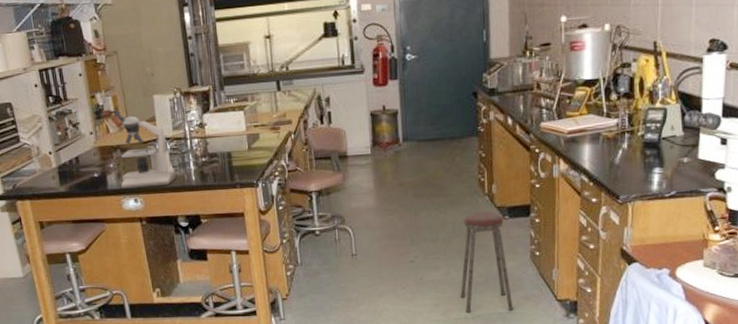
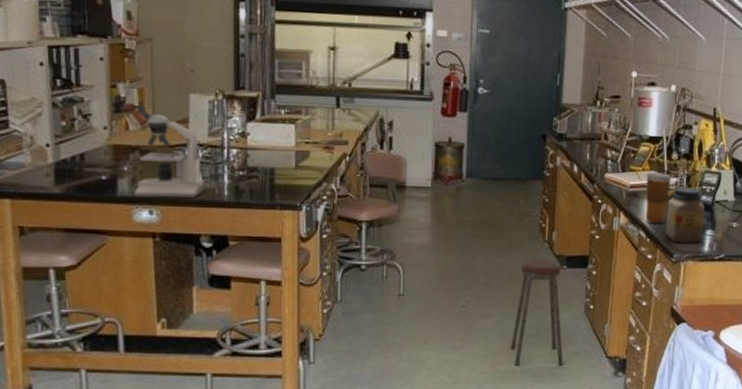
beverage cup: none [584,115,612,167] -> present [646,172,671,223]
jar: none [609,126,651,185] -> present [666,187,705,244]

